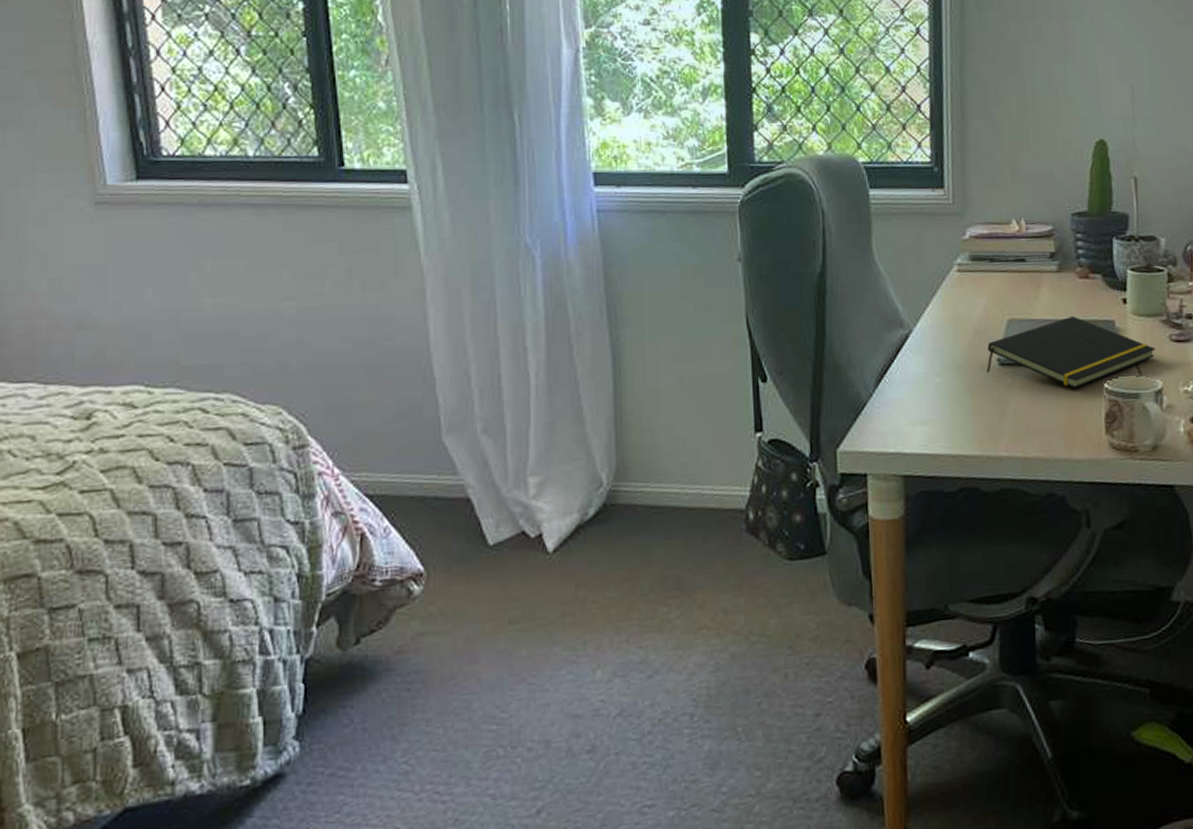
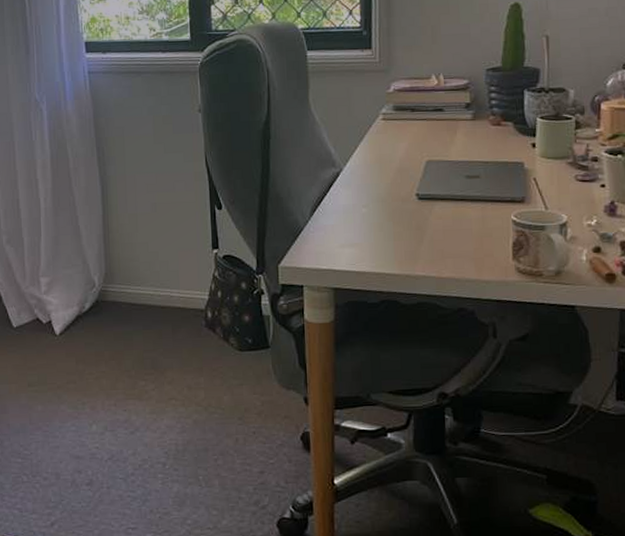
notepad: present [986,315,1156,389] -> none [406,158,562,220]

